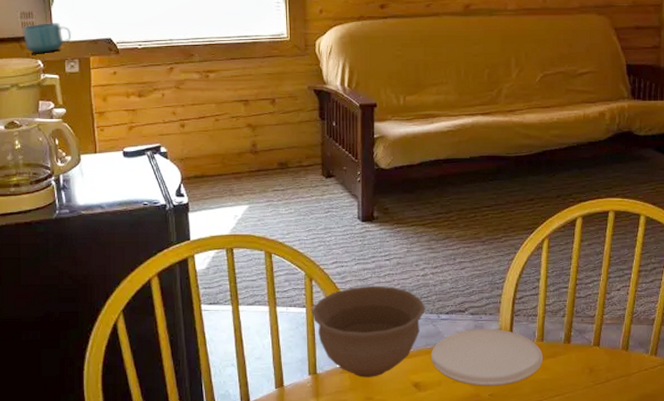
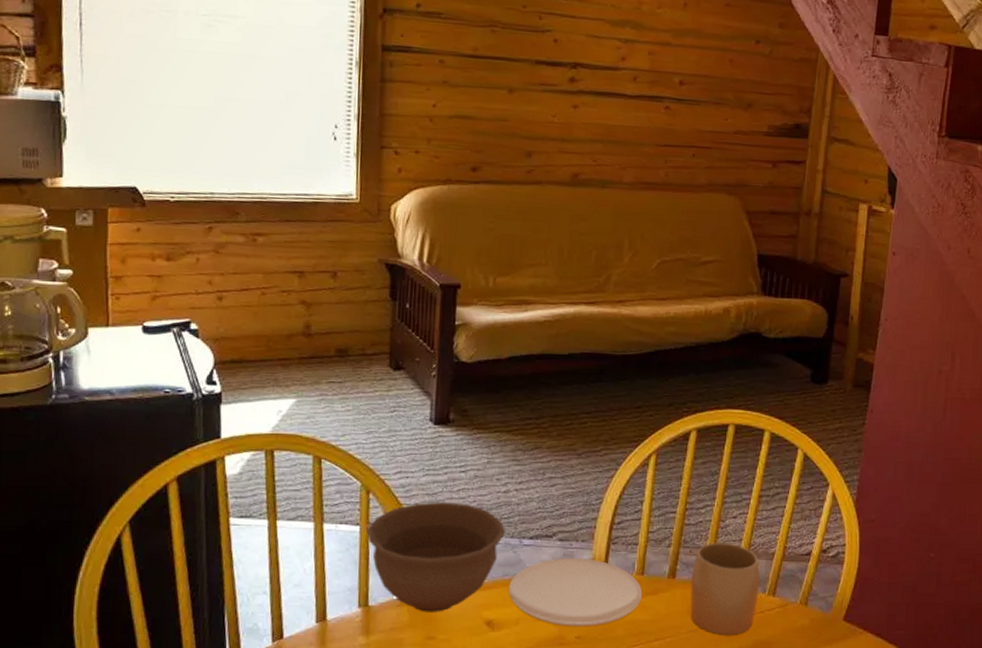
cup: present [22,23,72,54] -> none [22,163,87,201]
mug: none [583,312,643,390] -> present [690,543,760,635]

